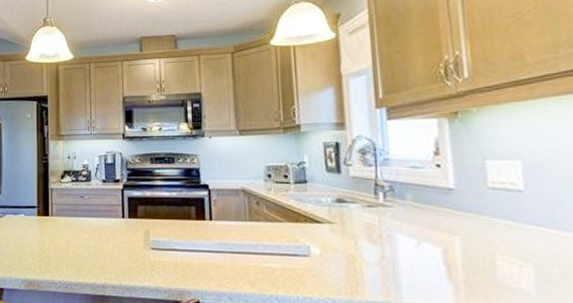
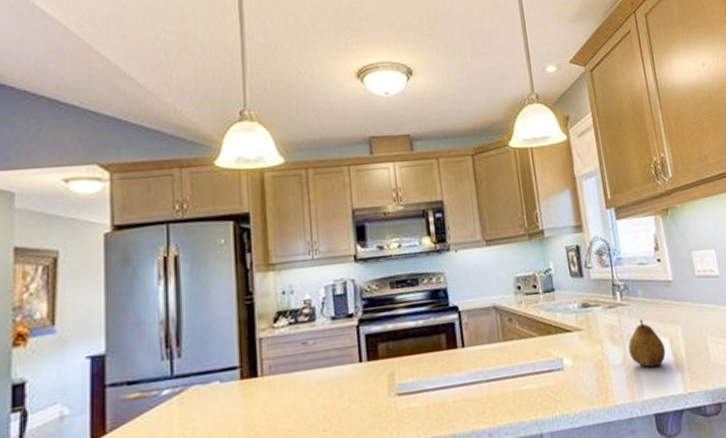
fruit: none [387,223,436,273] -> present [628,319,666,368]

